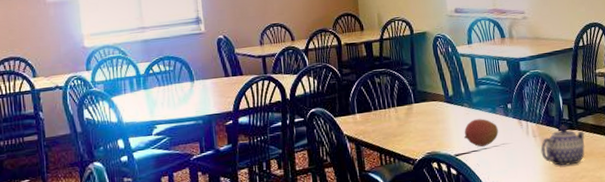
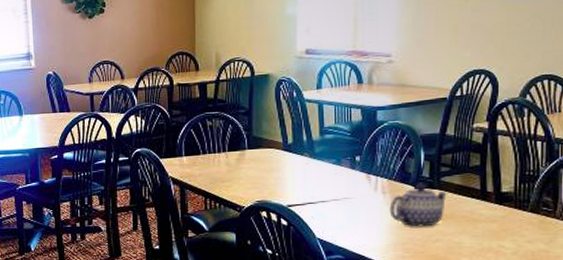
fruit: present [464,118,499,147] -> none [300,170,341,200]

